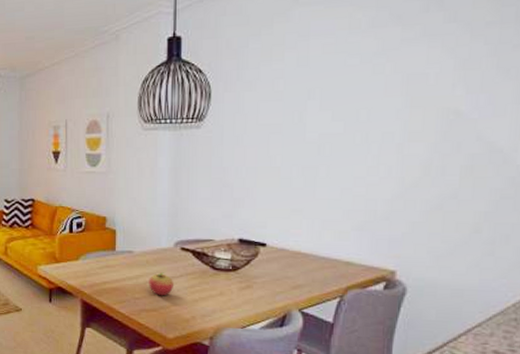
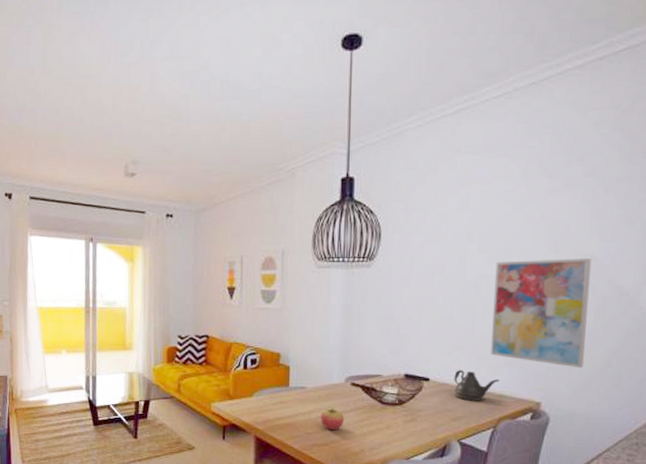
teapot: none [294,235,347,269] -> present [454,370,500,401]
wall art: none [336,113,455,234] -> present [491,258,591,369]

